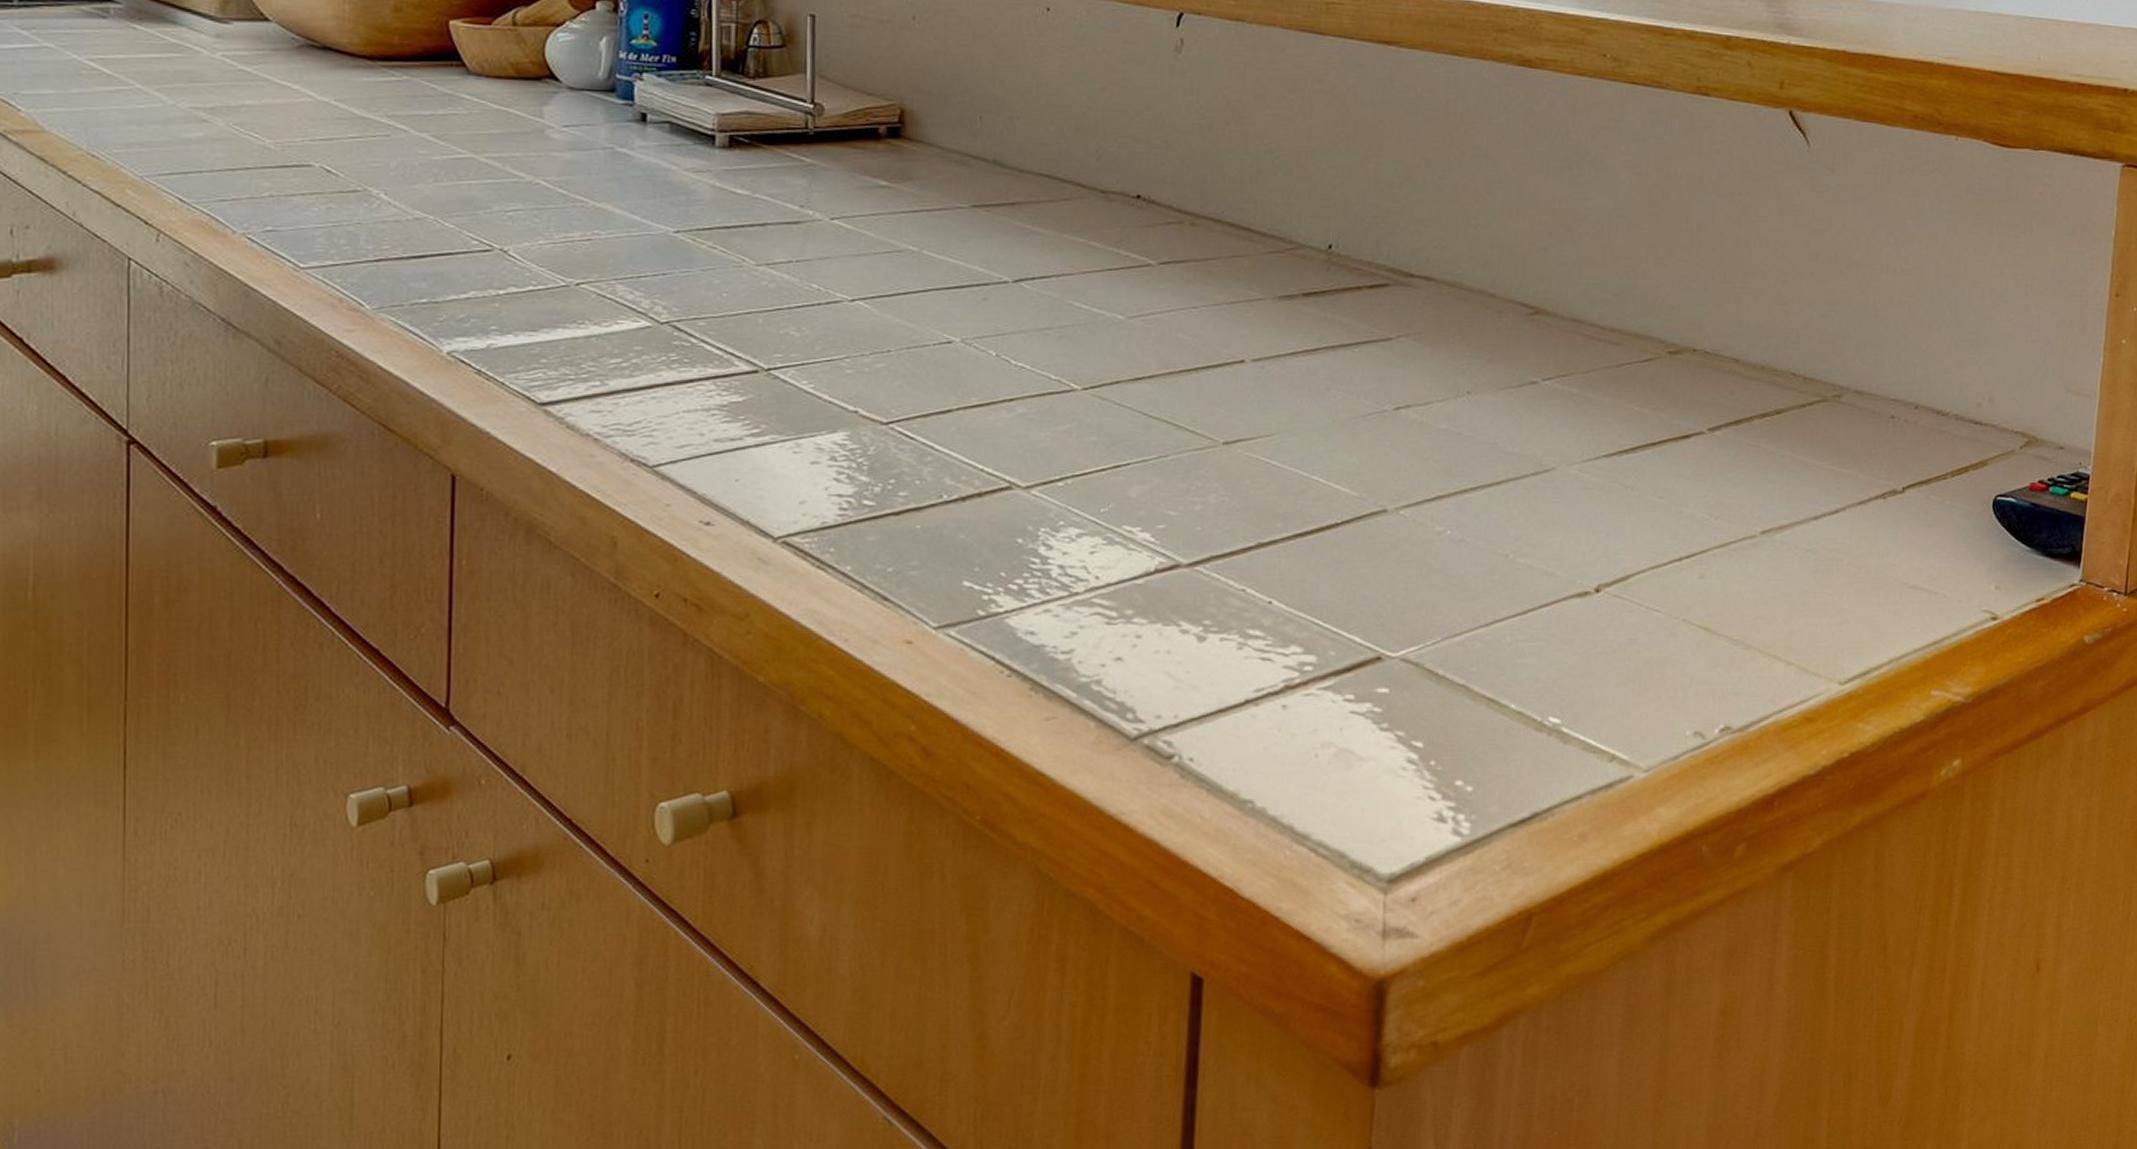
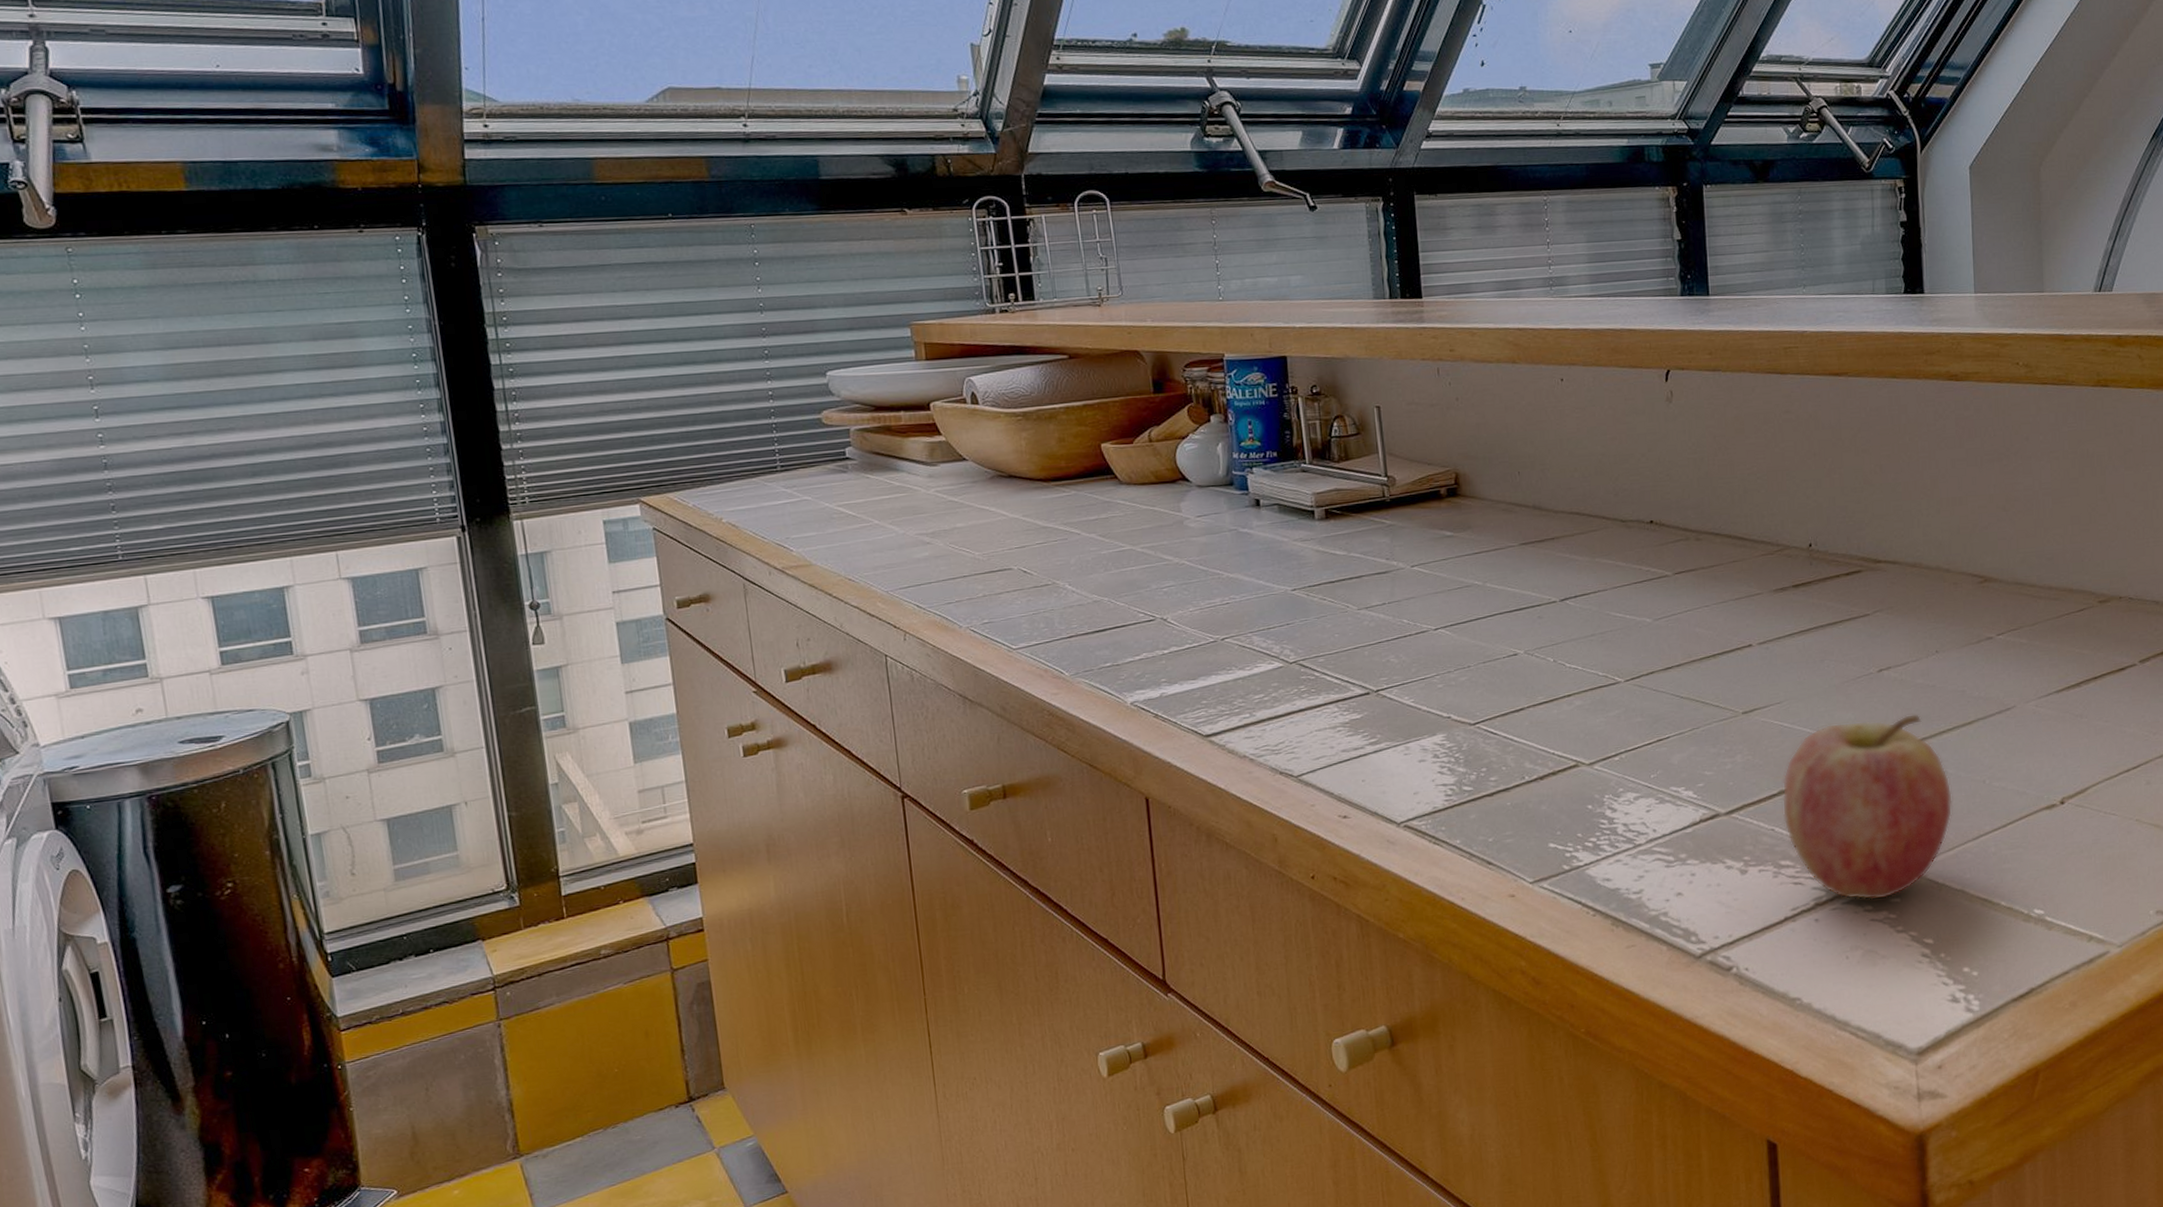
fruit: none [1257,465,1468,689] -> present [1782,713,1953,900]

